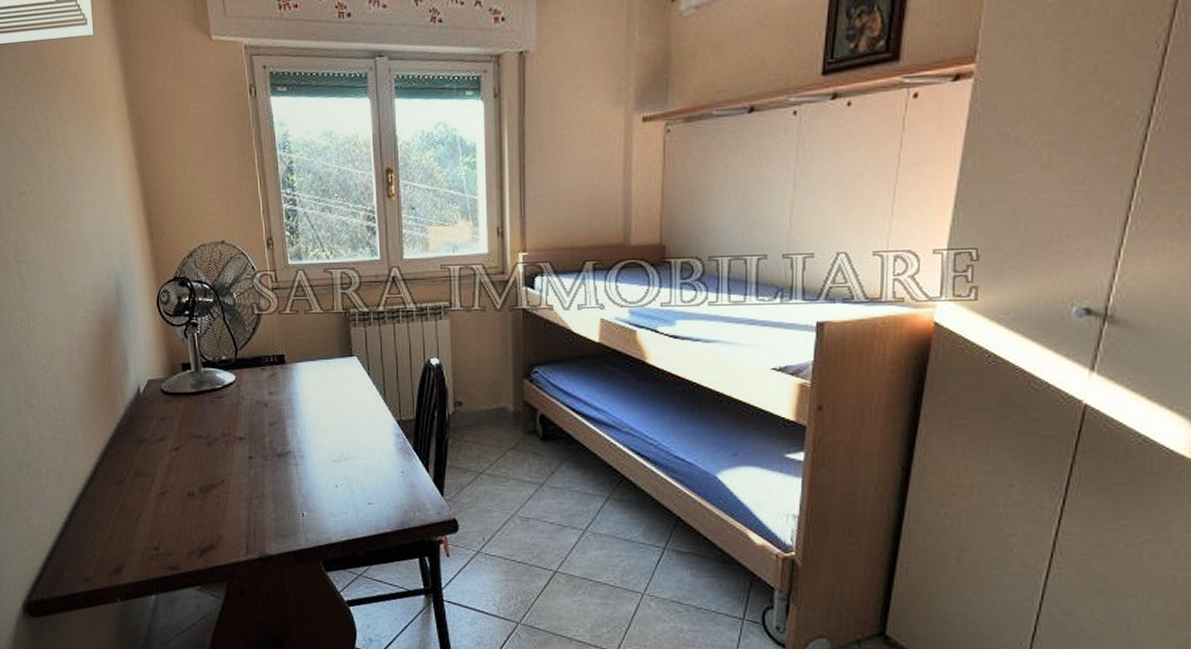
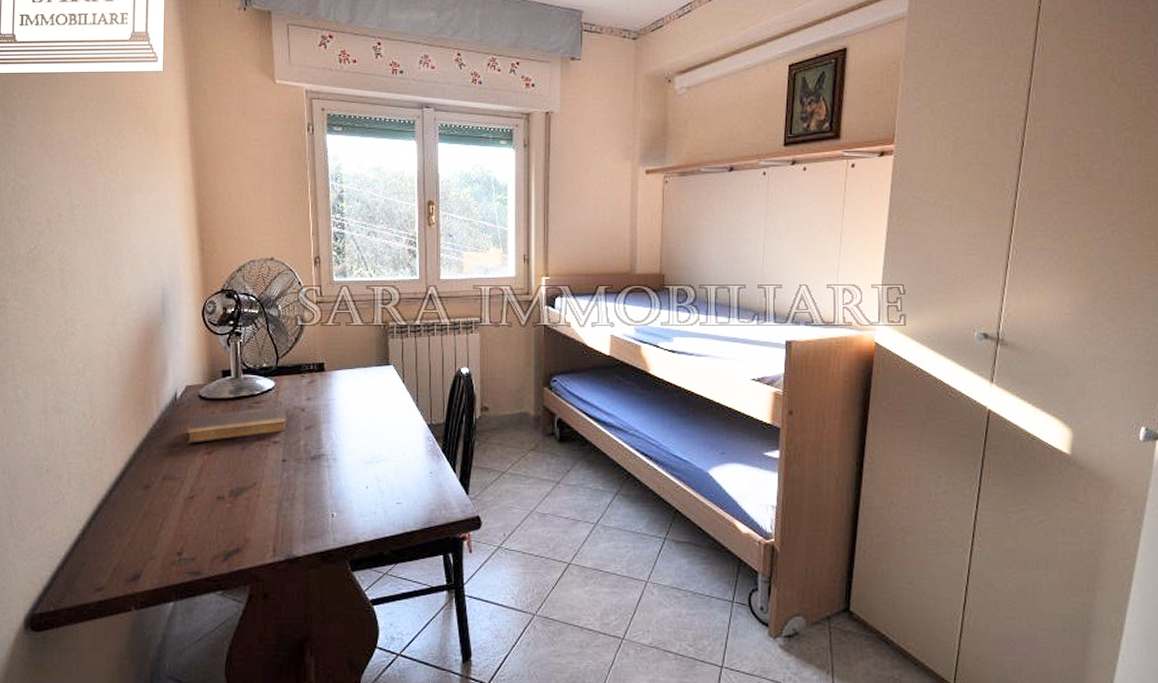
book: none [153,401,251,439] -> present [187,406,287,444]

